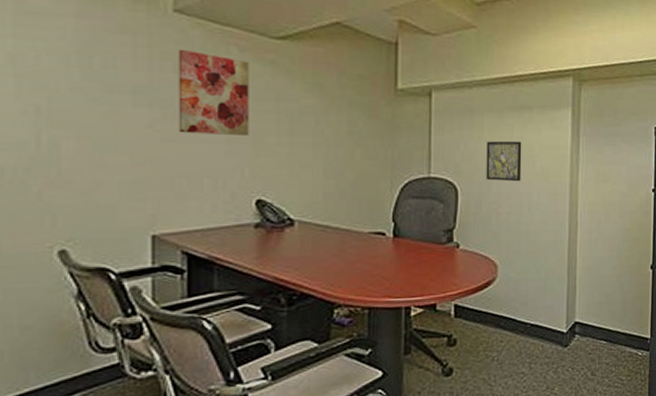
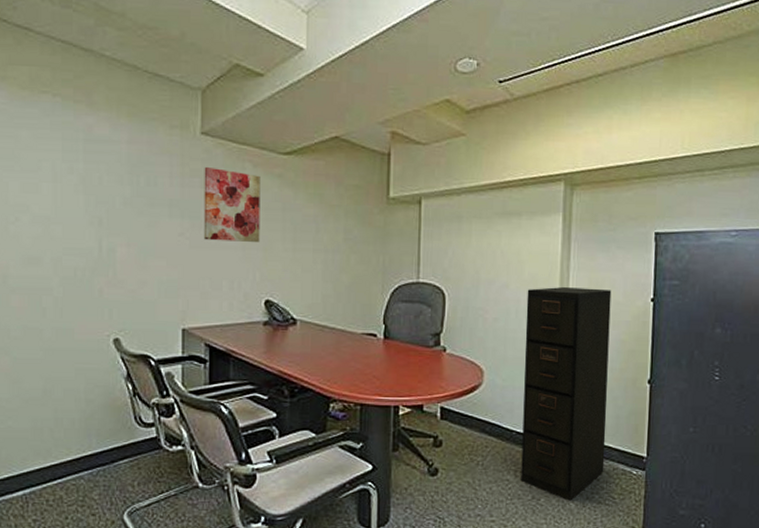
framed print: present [486,141,522,182] -> none [473,247,510,289]
filing cabinet: none [535,180,617,387] -> present [521,287,612,501]

